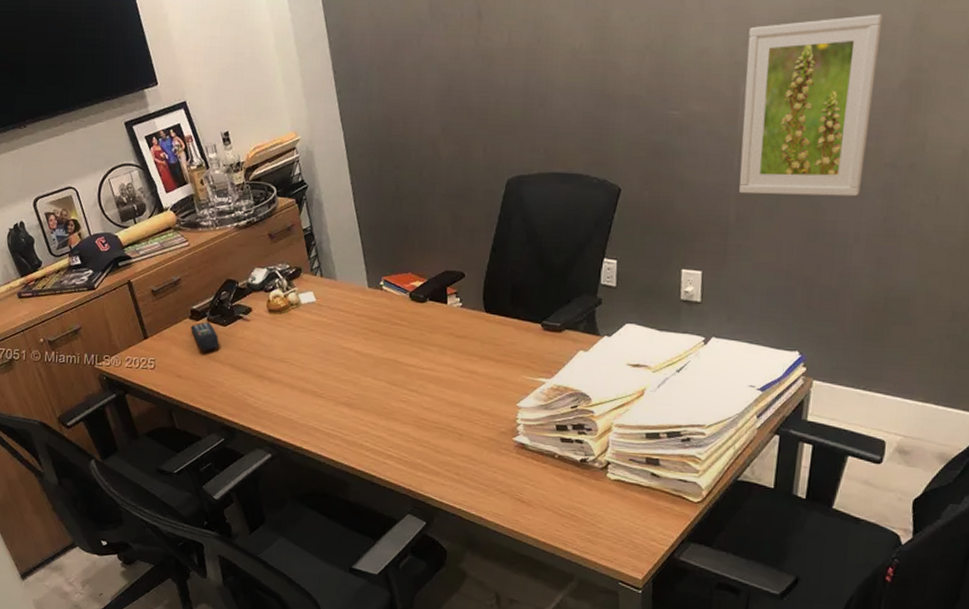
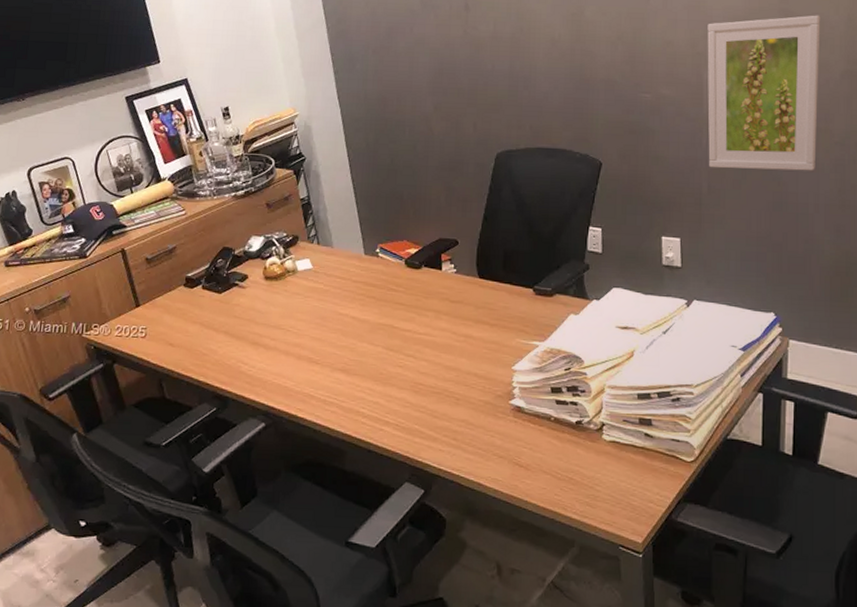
remote control: present [190,322,219,351] -> none [184,289,214,319]

